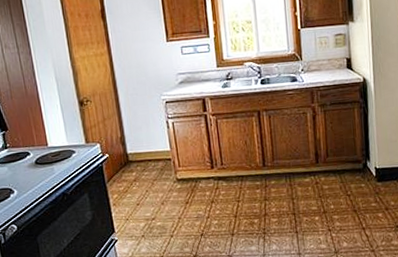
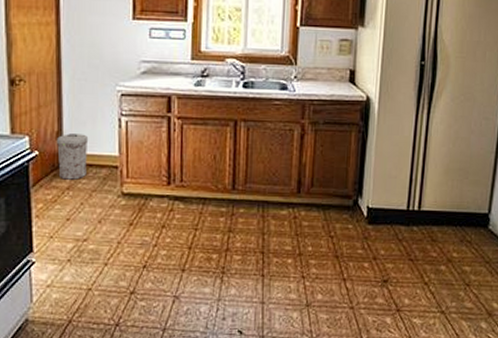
trash can: none [121,136,148,174] -> present [57,134,89,180]

